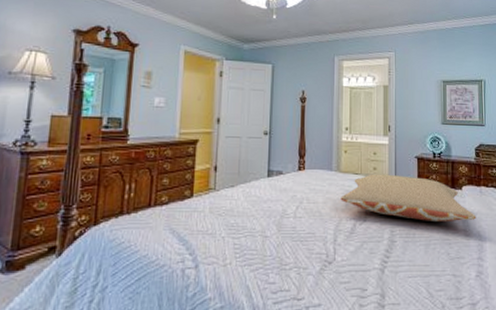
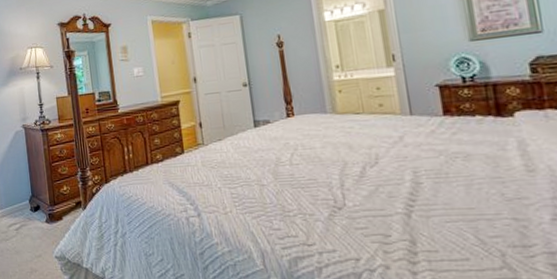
pillow: present [340,174,477,221] -> none [341,108,543,158]

